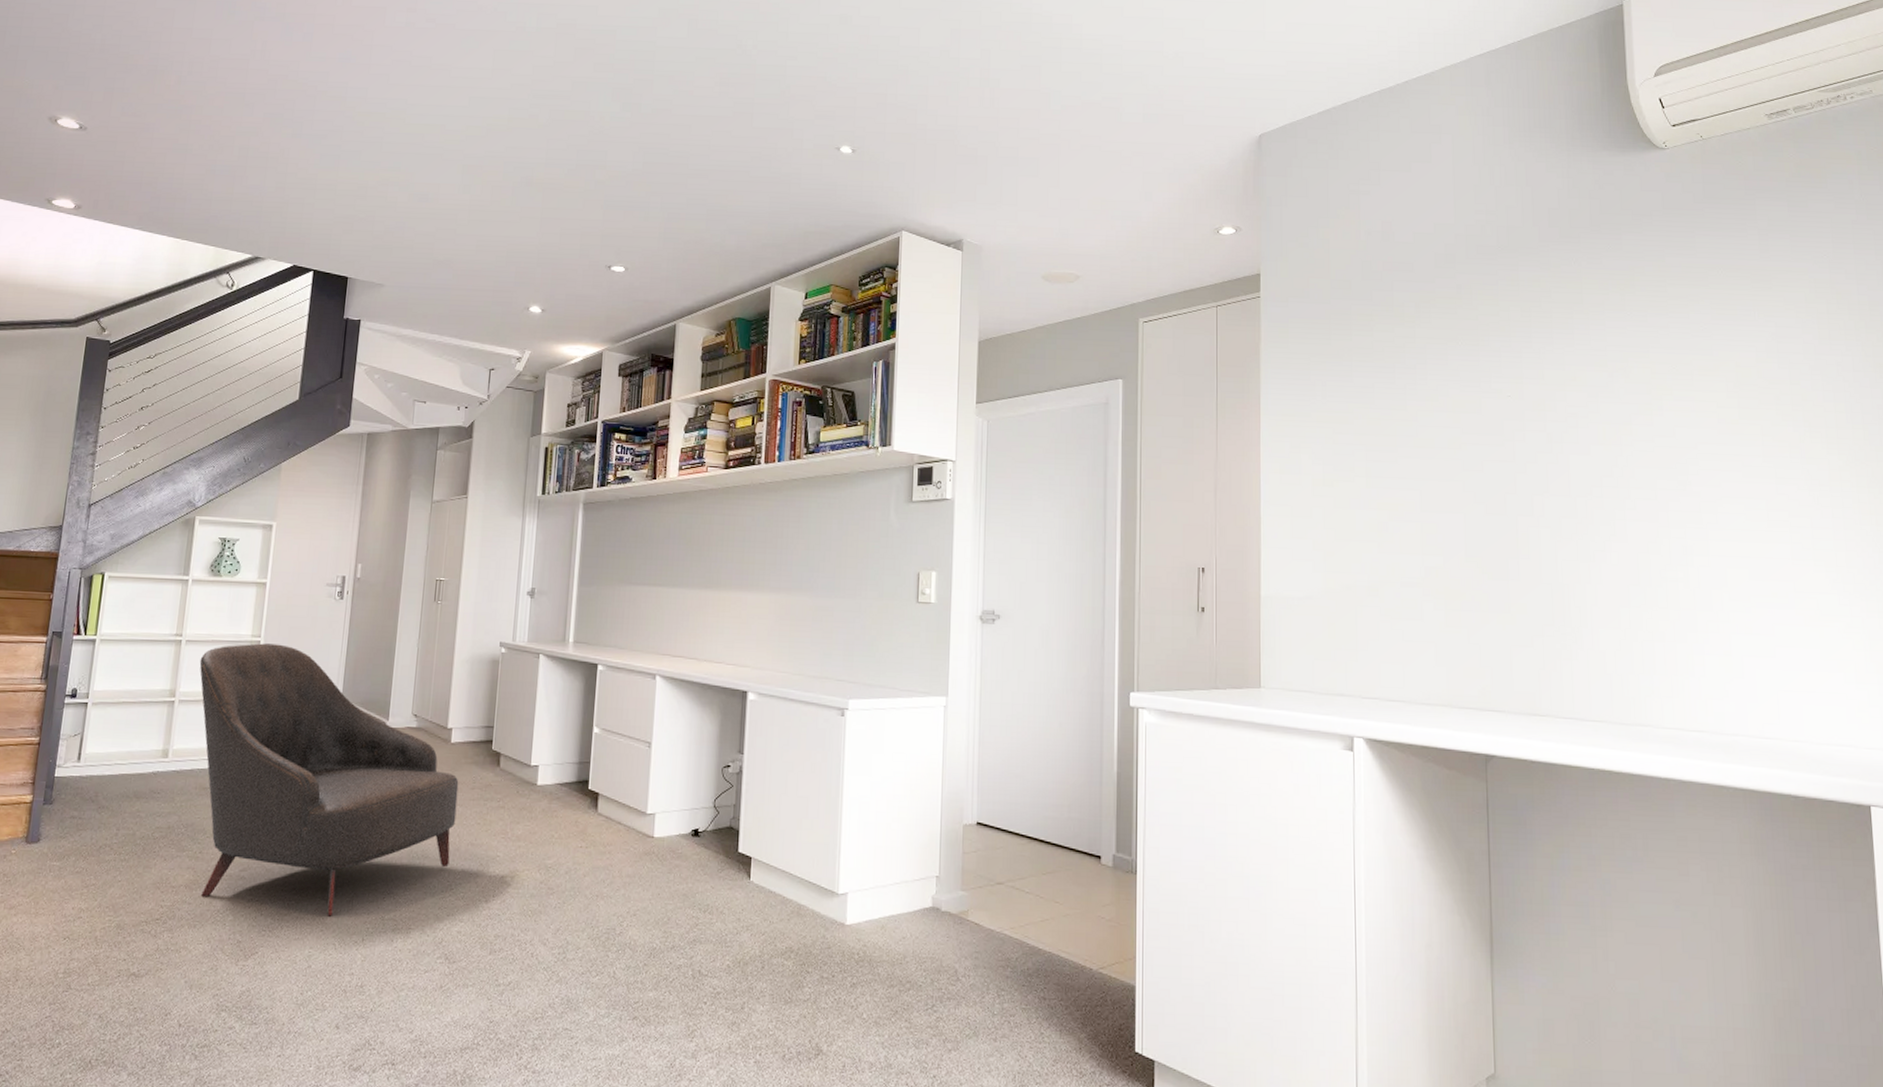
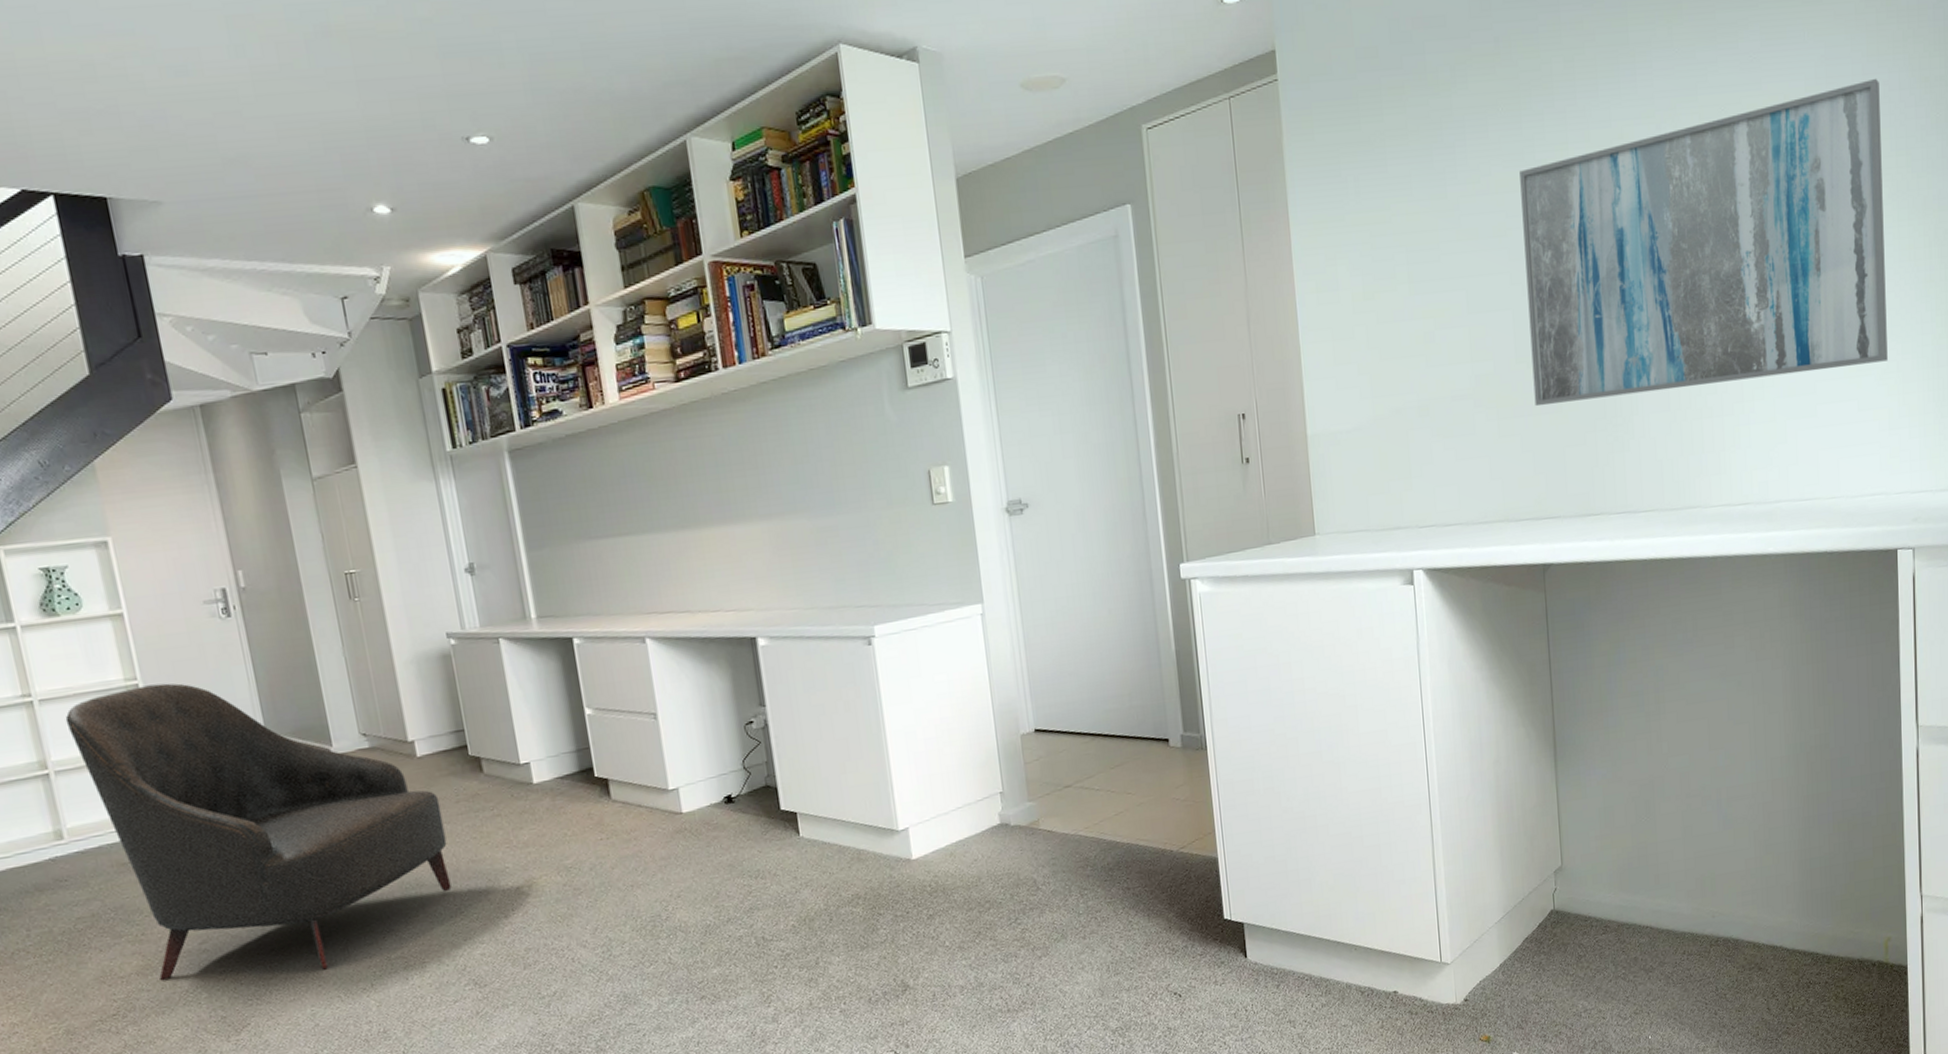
wall art: none [1476,358,1852,616] -> present [1519,78,1888,407]

